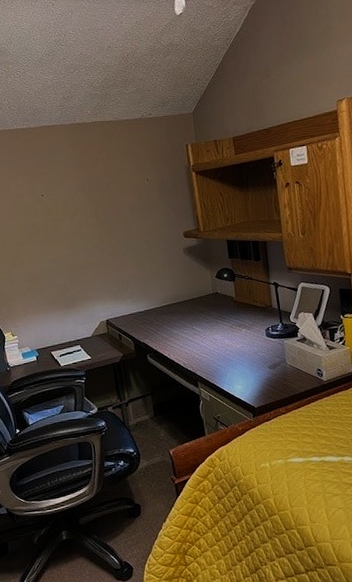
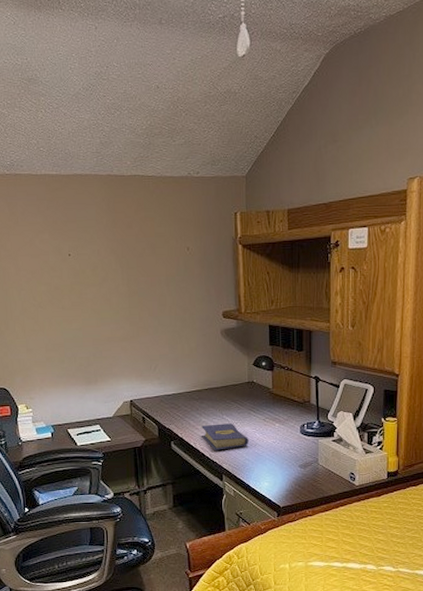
hardcover book: none [174,333,219,360] -> present [201,423,249,450]

